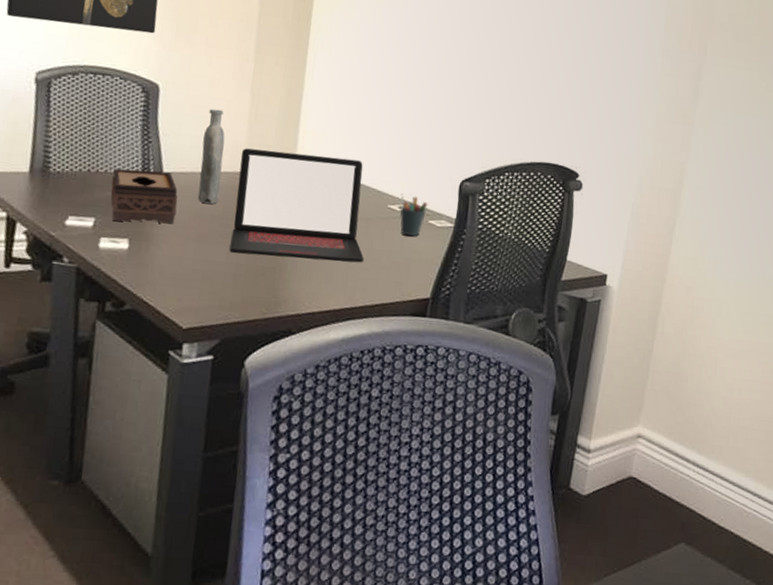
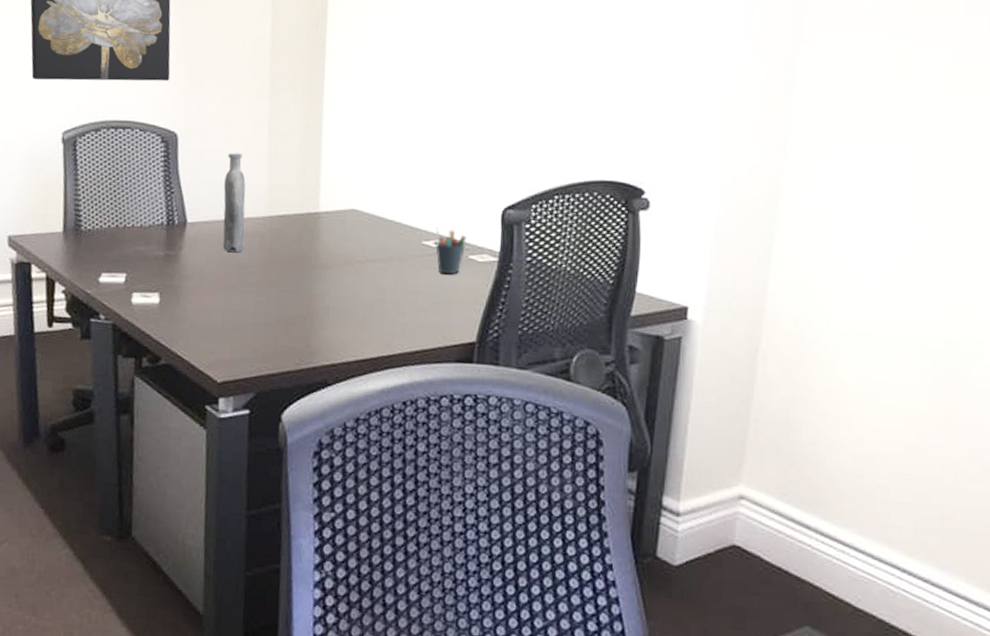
tissue box: present [110,168,178,224] -> none [139,222,204,276]
laptop: present [229,148,365,263] -> none [258,191,400,307]

